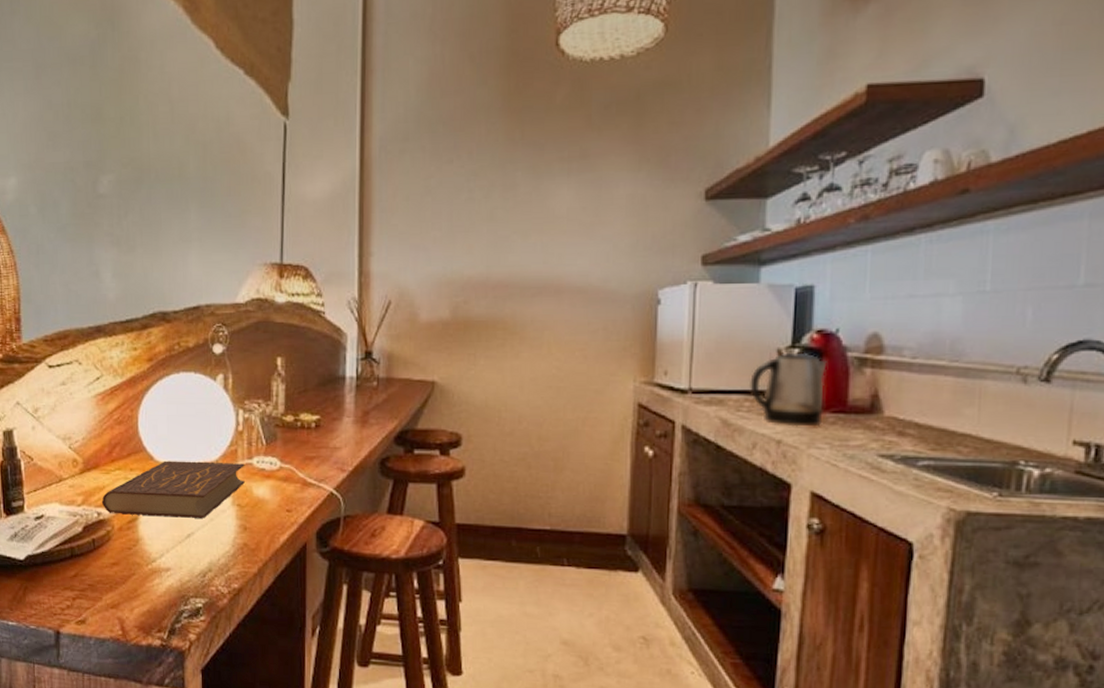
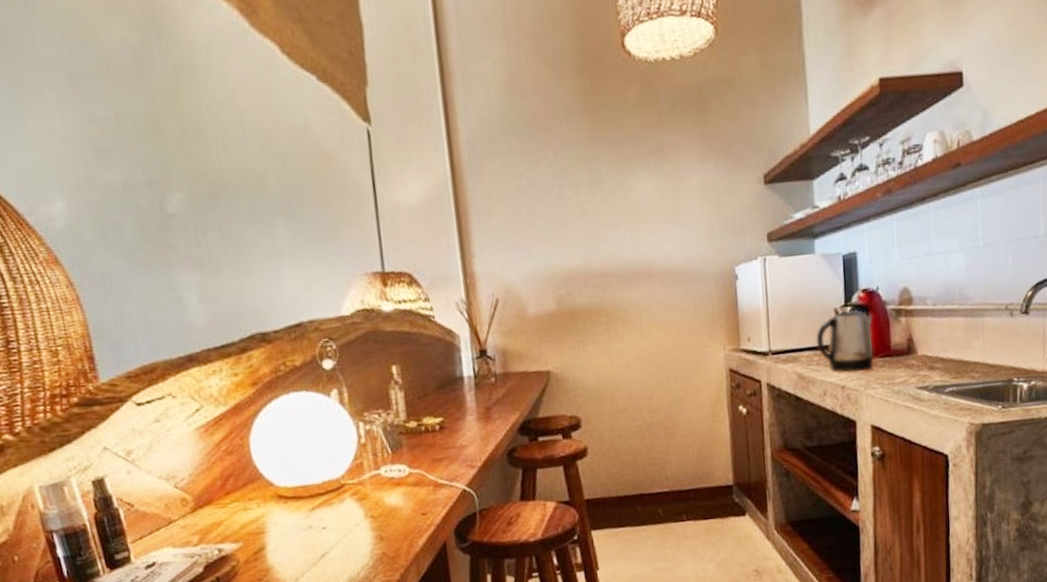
book: present [101,460,245,518] -> none [220,475,375,548]

